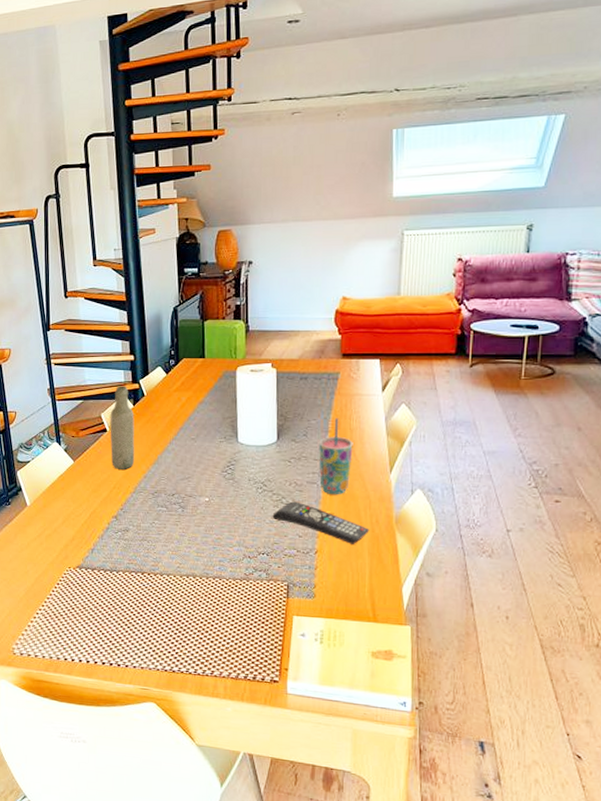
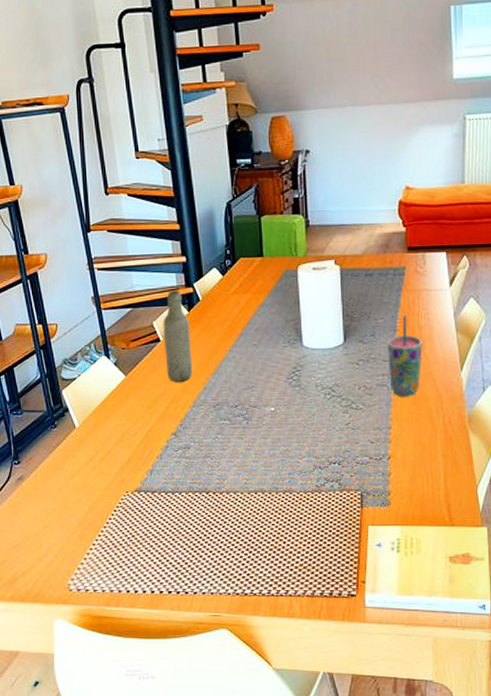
remote control: present [272,501,370,544] -> none [342,406,443,447]

